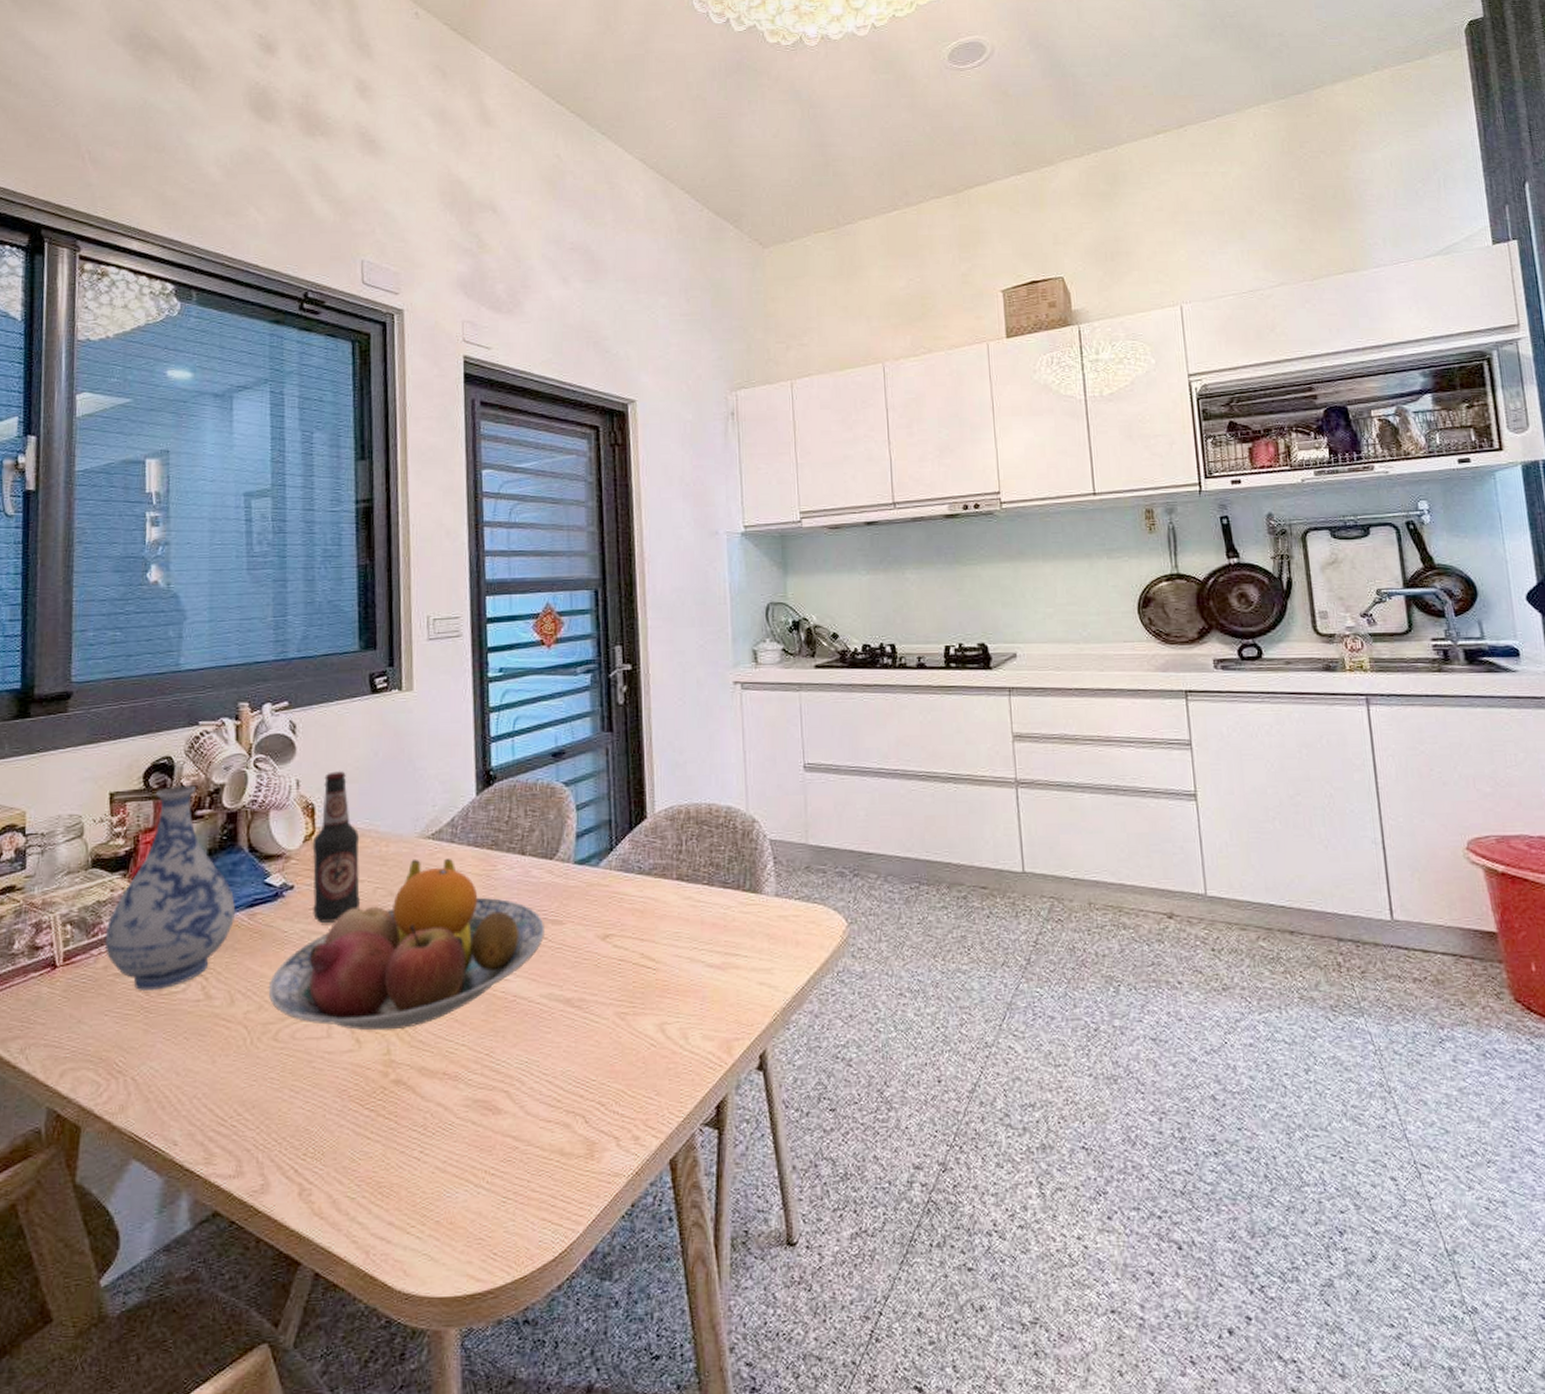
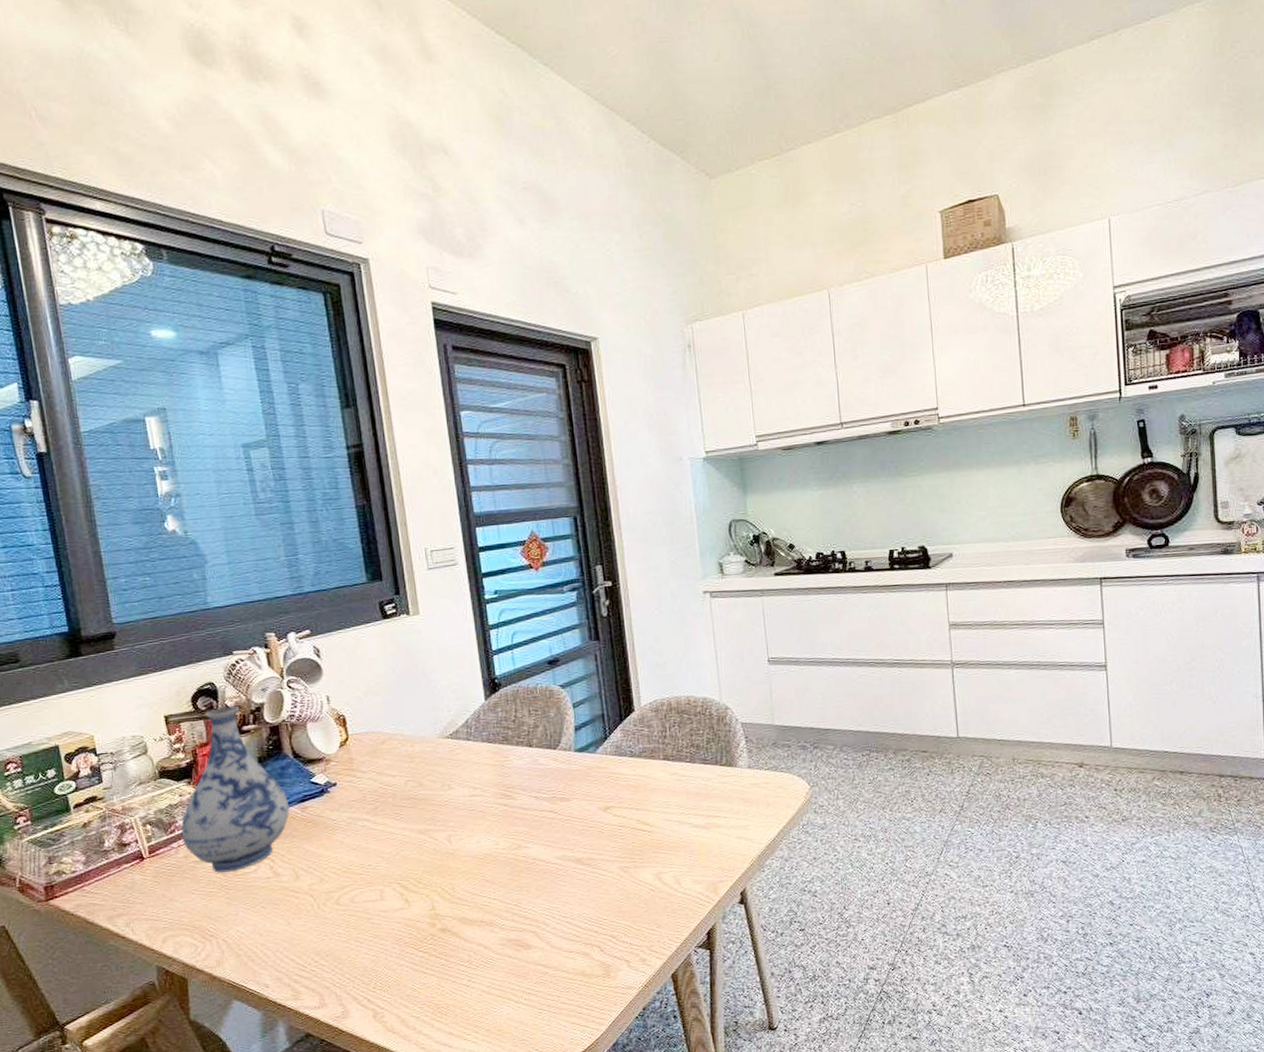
fruit bowl: present [268,858,544,1031] -> none [326,753,555,893]
bottle: present [312,770,360,923] -> none [347,685,395,811]

